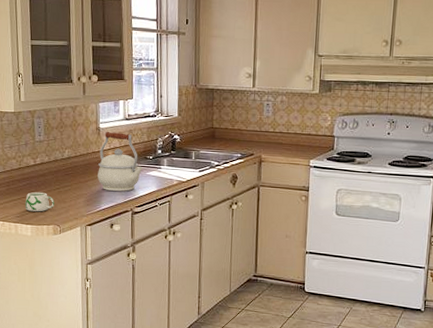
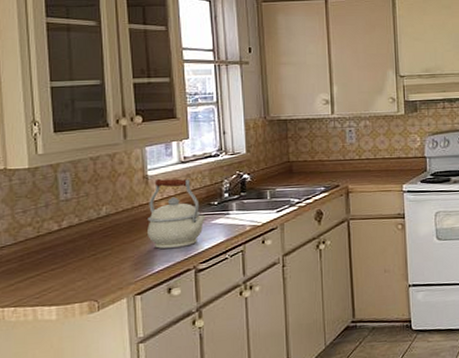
mug: present [25,192,54,212] -> none [47,262,89,289]

